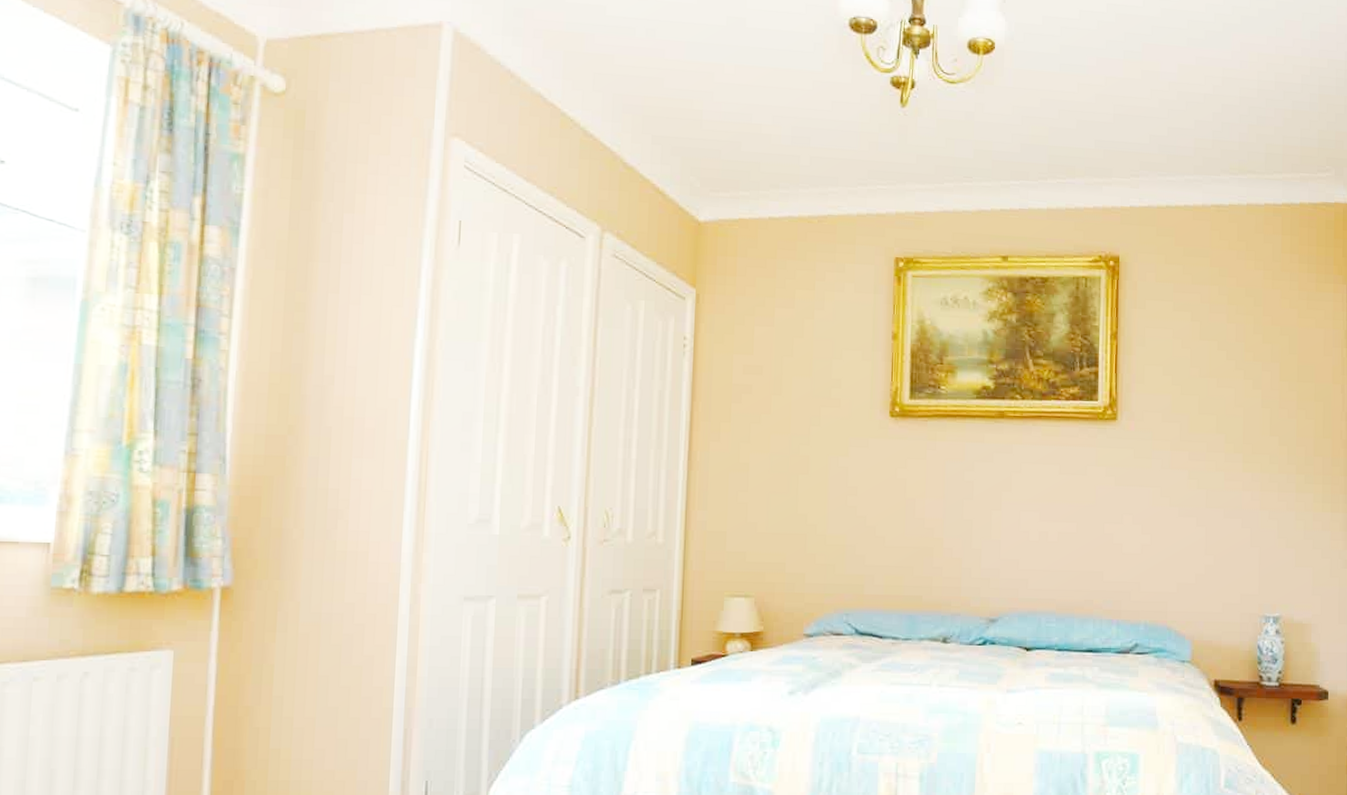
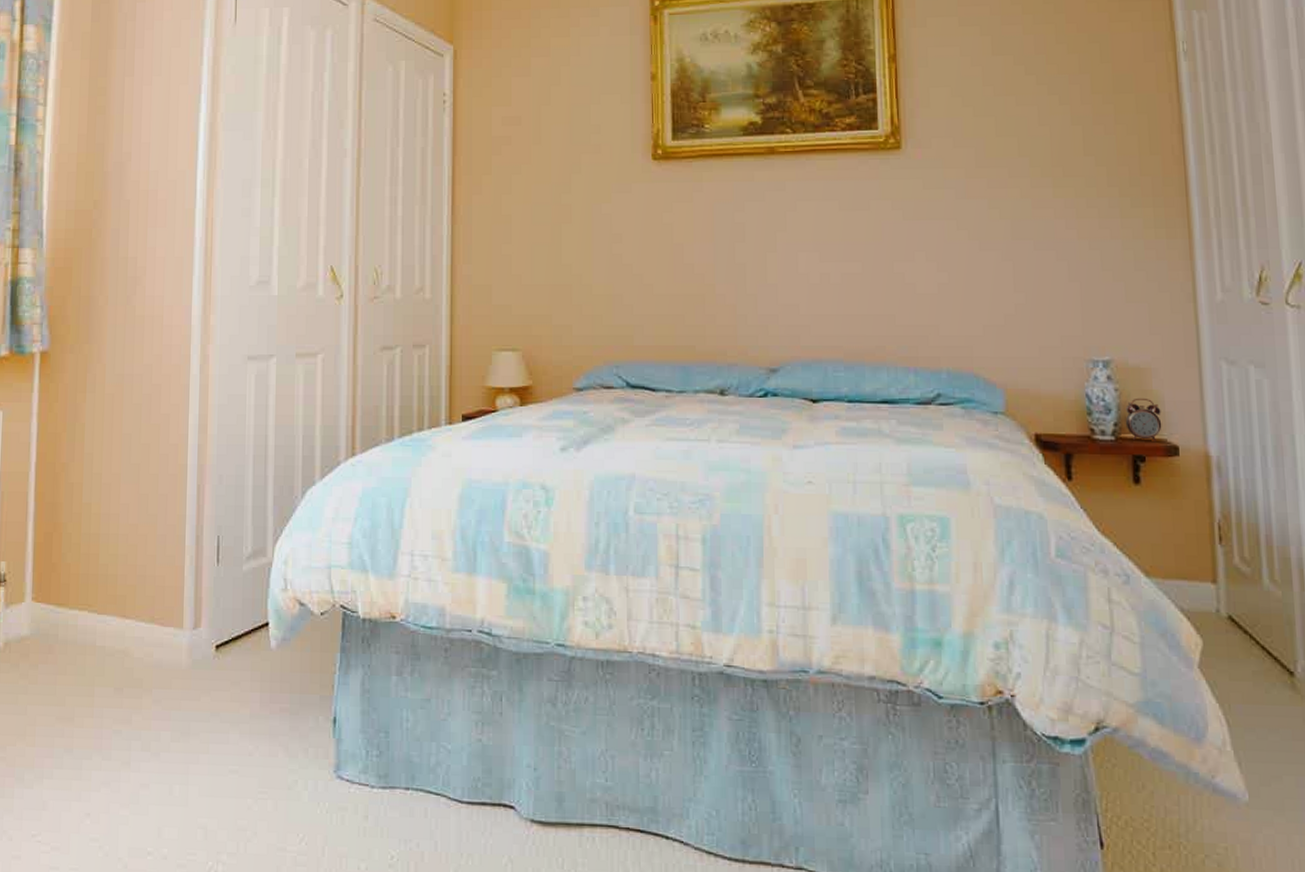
alarm clock: none [1287,649,1317,687] -> present [1125,397,1162,441]

